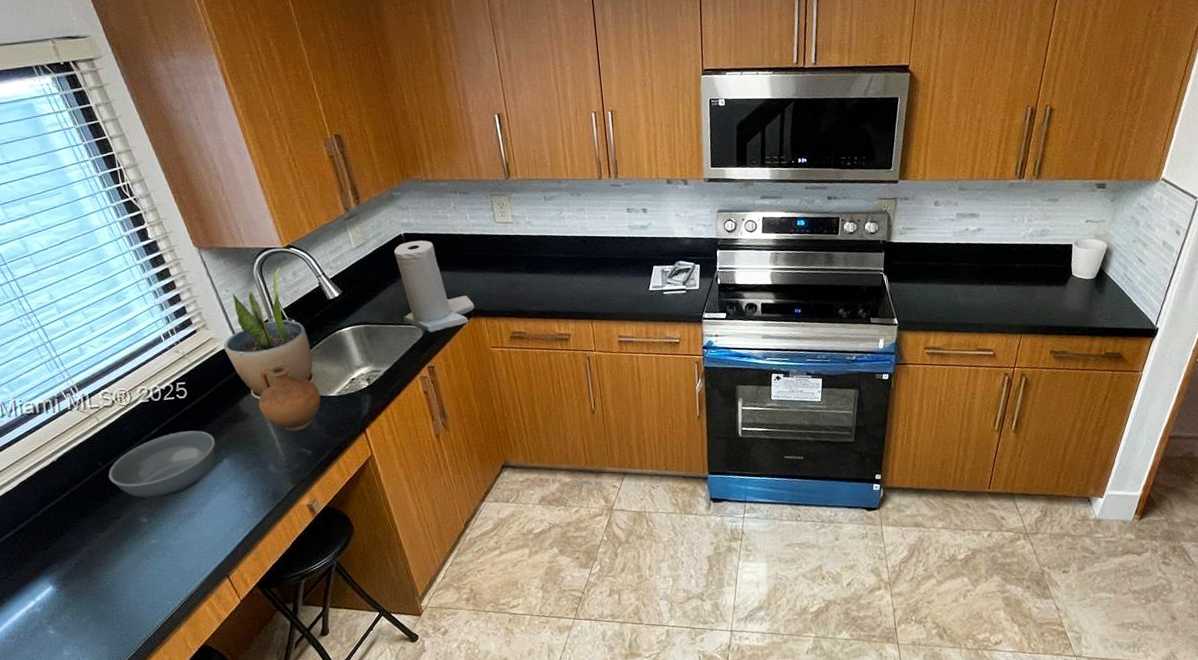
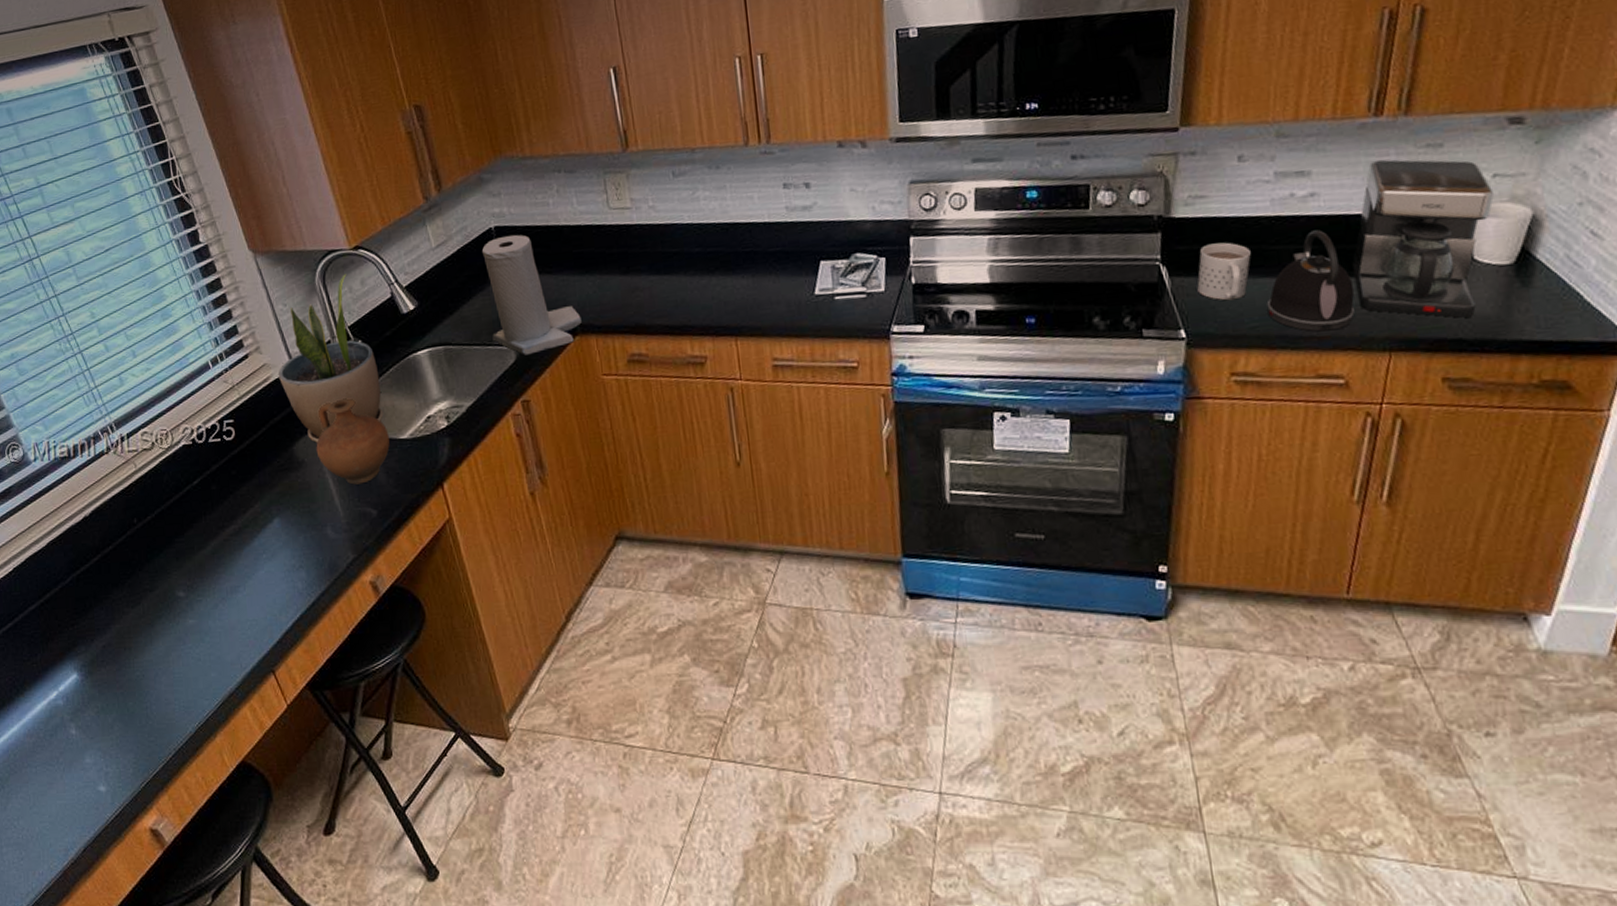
bowl: present [108,430,217,498] -> none [144,481,266,566]
mug: none [906,260,940,299] -> present [1197,242,1251,301]
kettle: none [948,253,1002,321] -> present [1266,230,1355,332]
coffee maker: none [1001,208,1086,313] -> present [1352,160,1495,318]

